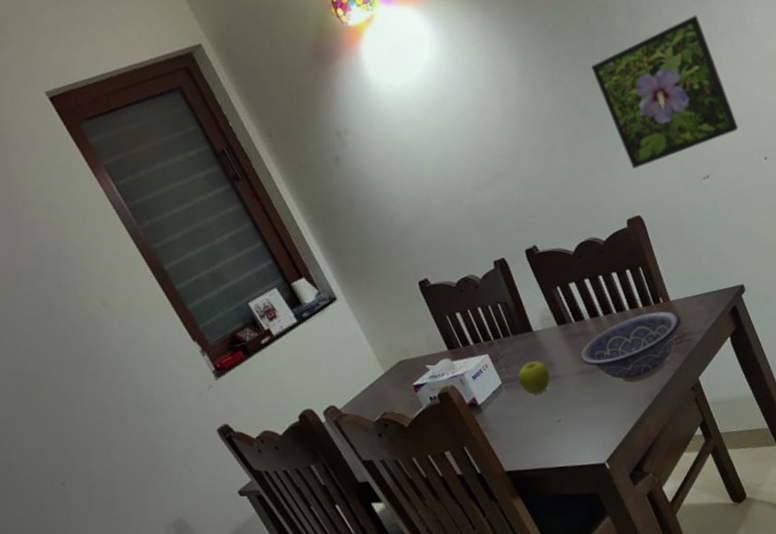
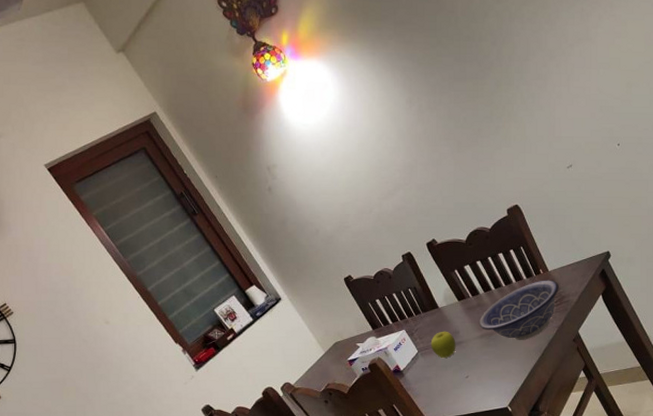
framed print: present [591,14,739,169] -> none [466,33,594,167]

